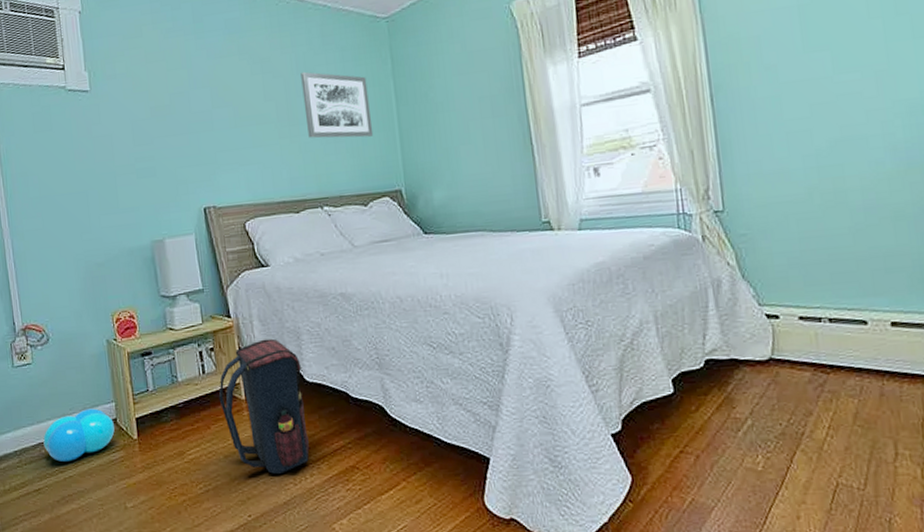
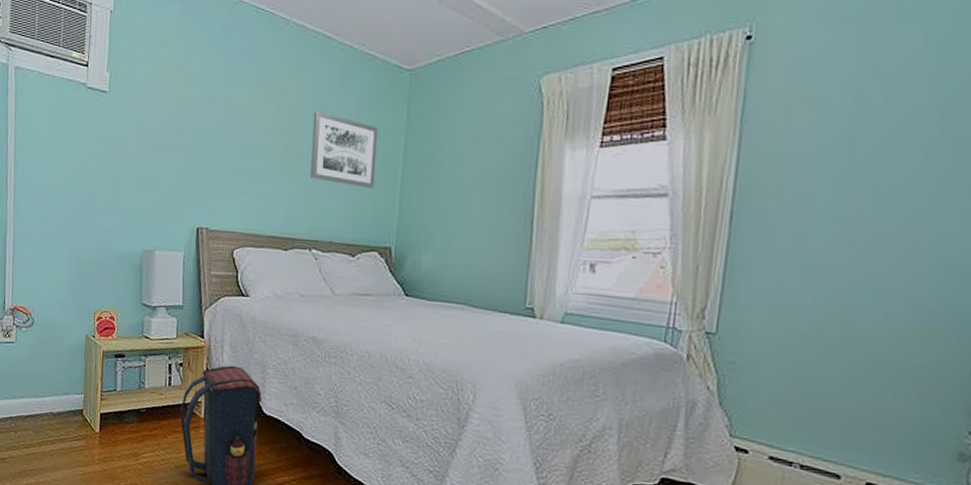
ball: present [43,408,115,462] -> none [14,395,80,440]

